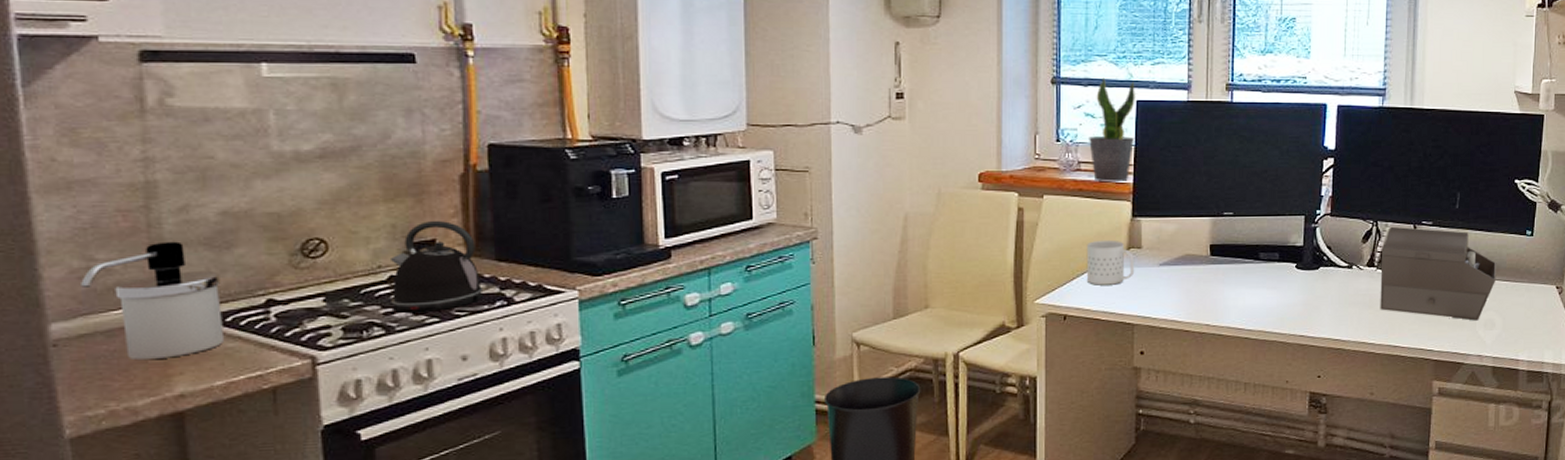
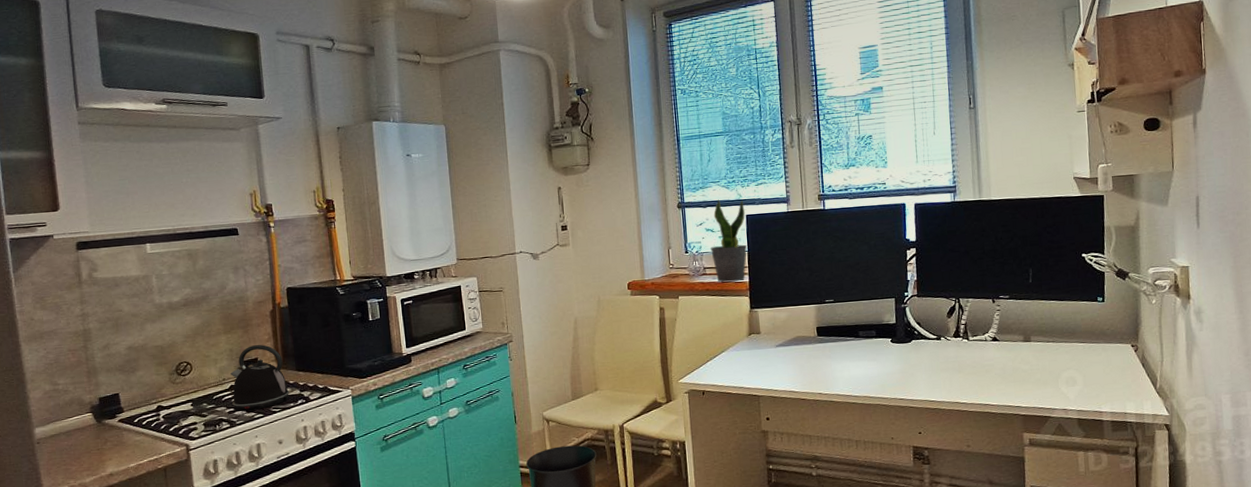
soap dispenser: present [81,241,225,361] -> none [51,369,135,452]
mug: present [1086,239,1135,285] -> none [715,328,757,366]
sewing box: present [1380,226,1497,321] -> none [965,302,1074,379]

